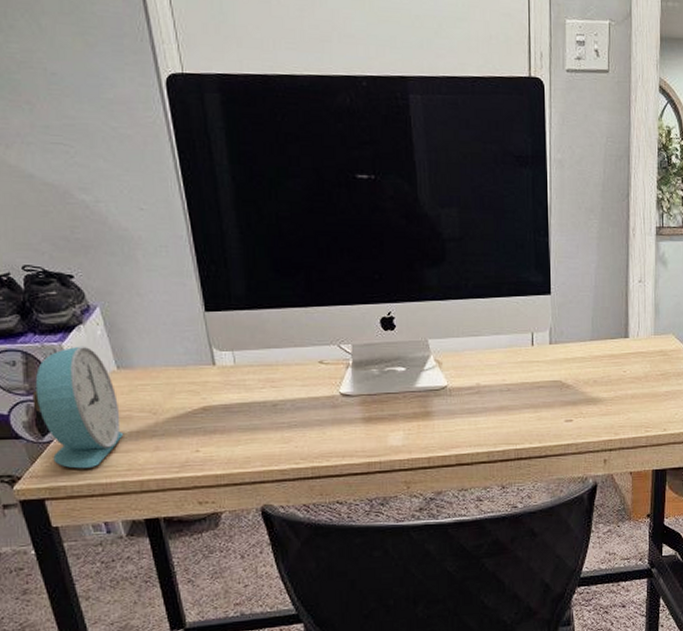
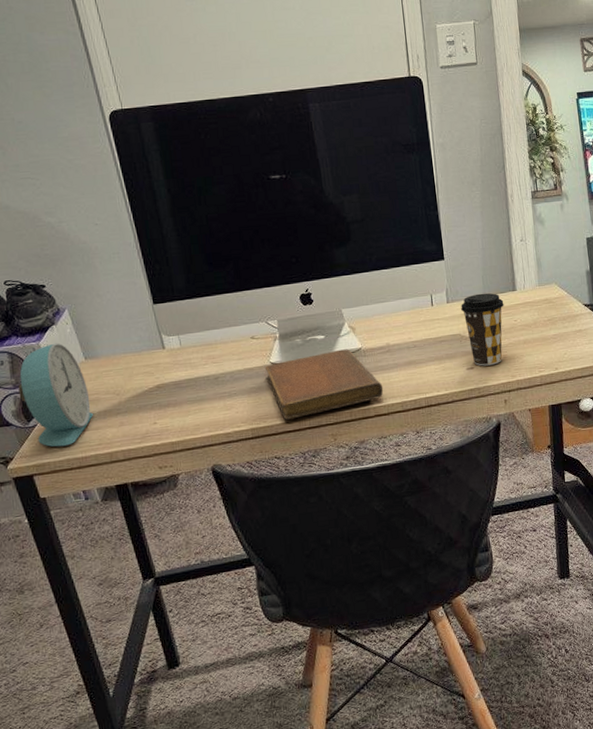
notebook: none [332,385,469,461] -> present [264,349,384,420]
coffee cup: none [565,337,614,419] -> present [461,293,504,366]

